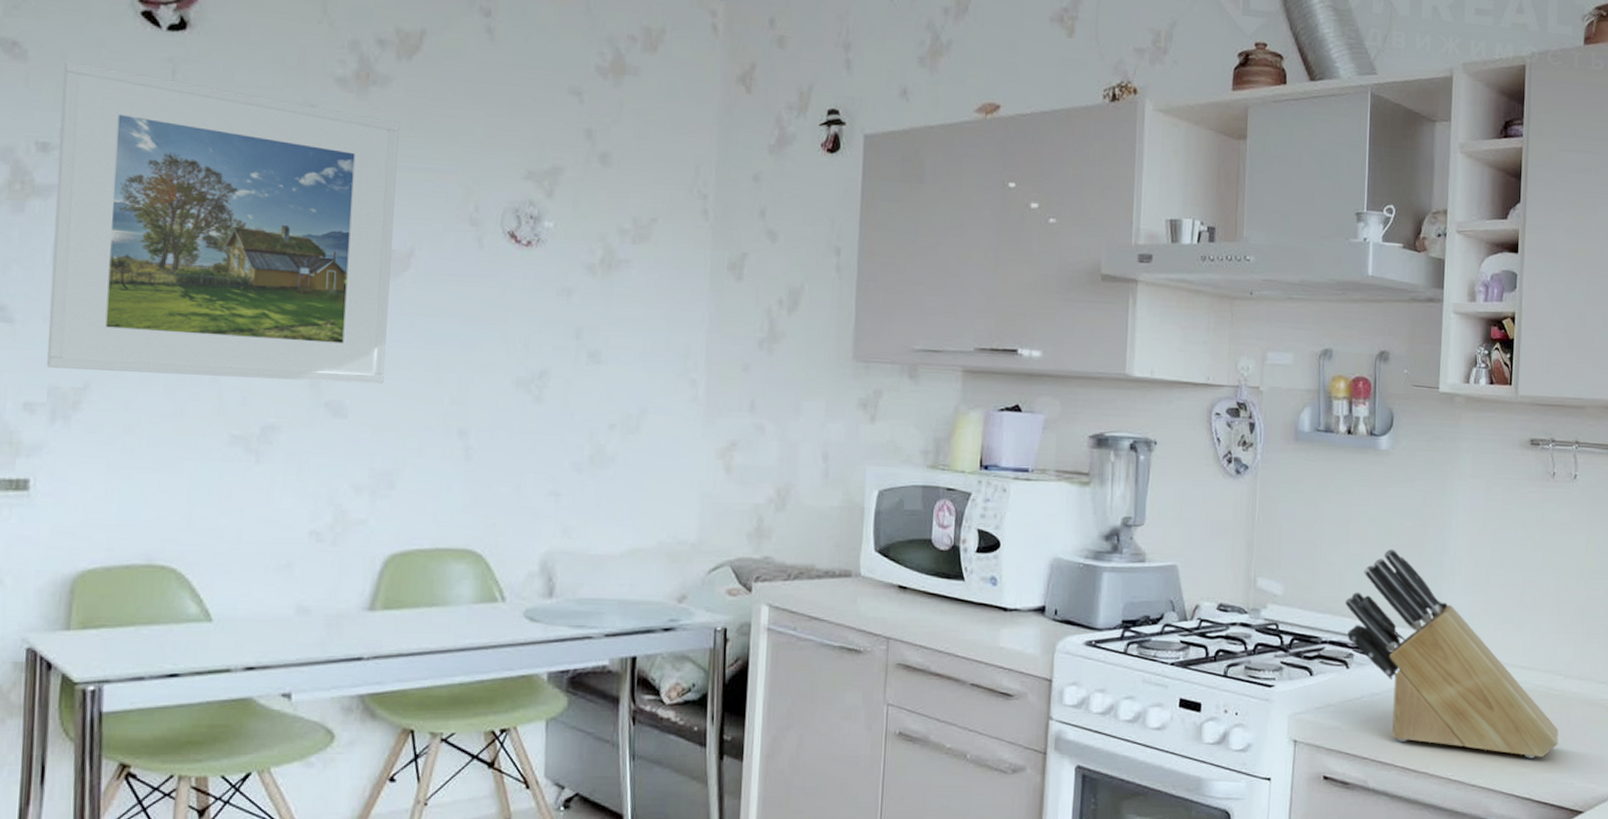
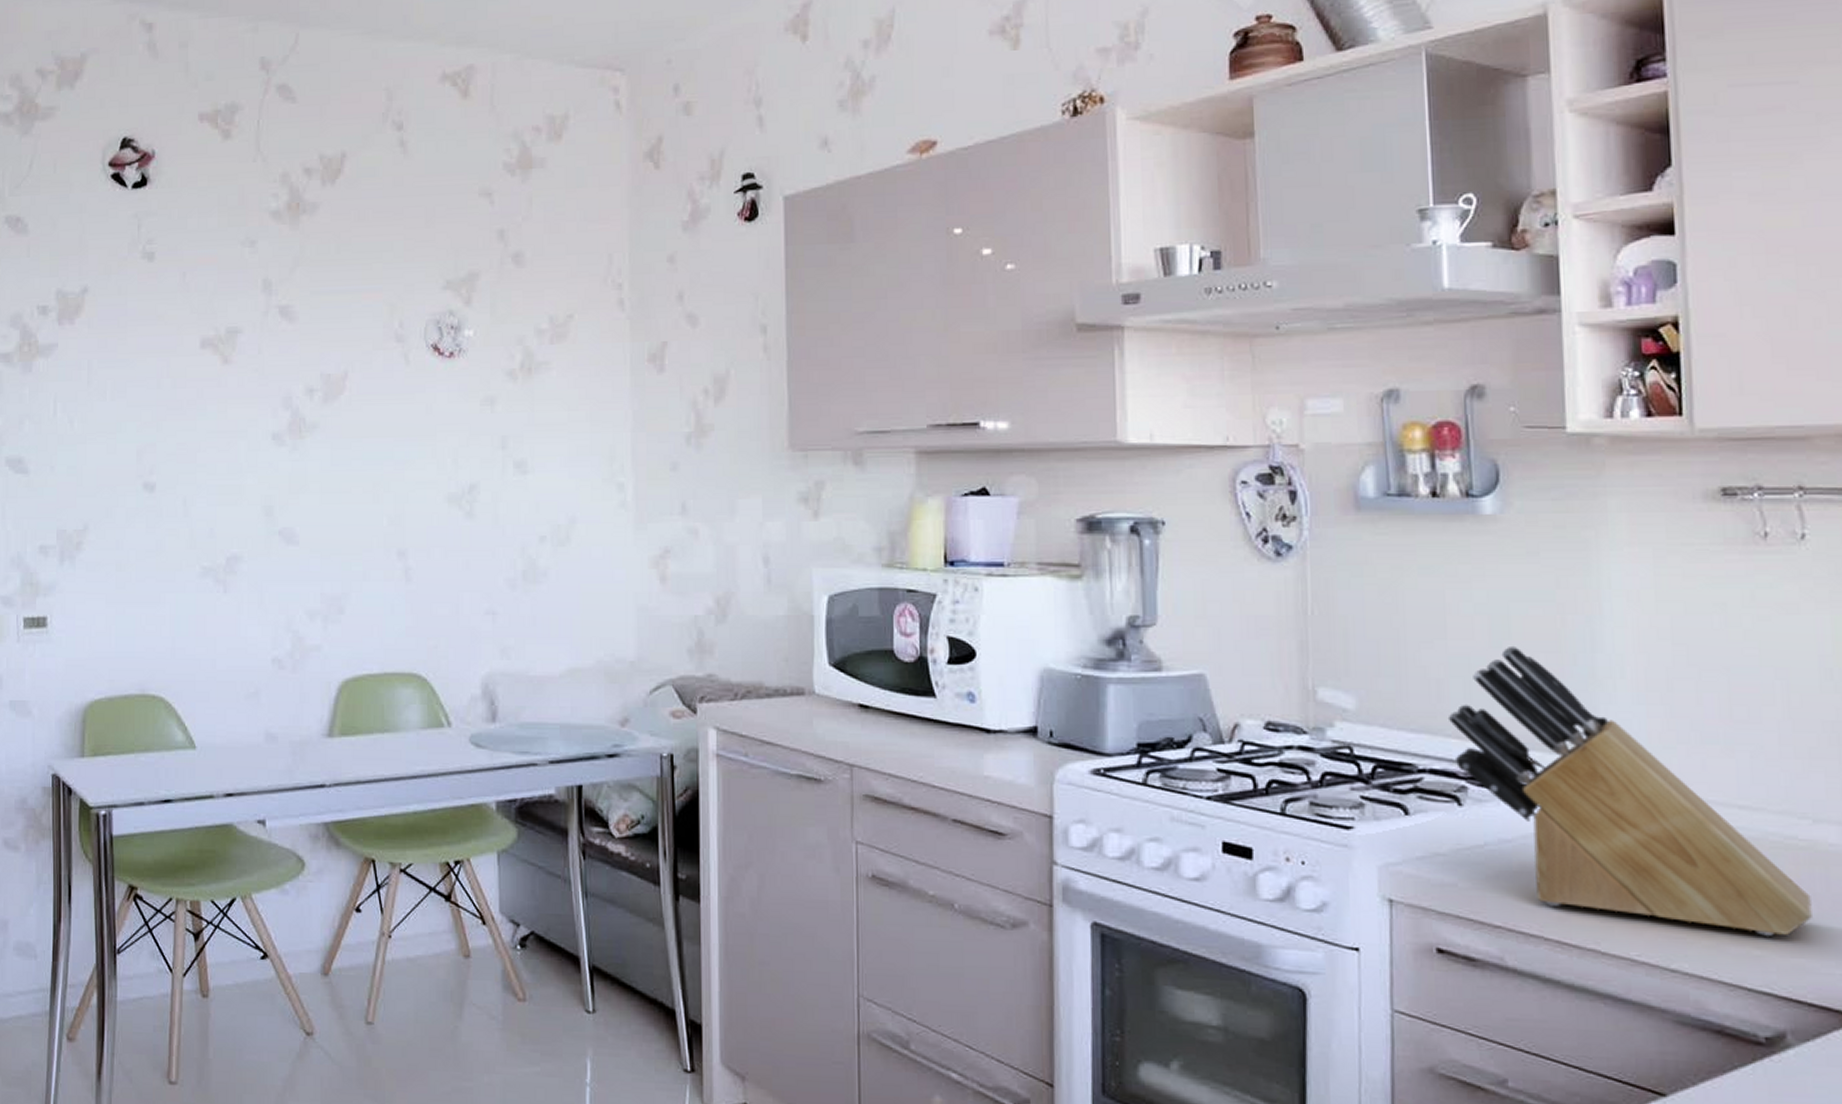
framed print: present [46,61,399,384] -> none [54,229,328,512]

